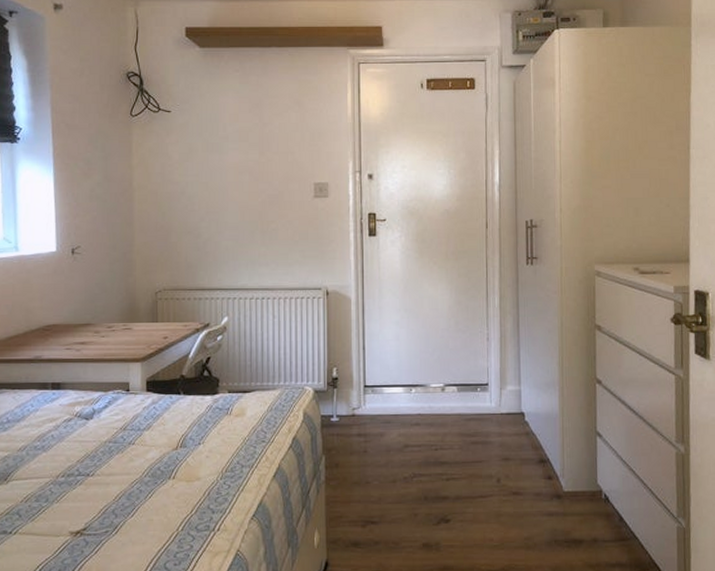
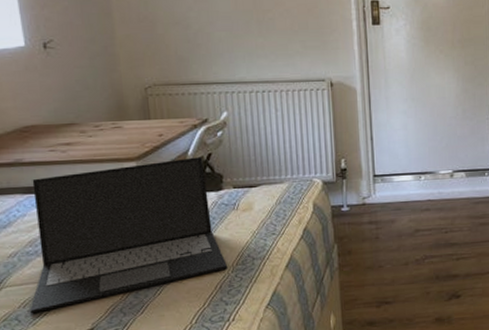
laptop: none [31,360,218,509] -> present [30,157,228,314]

